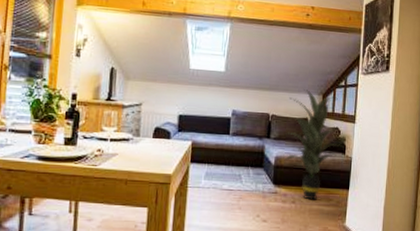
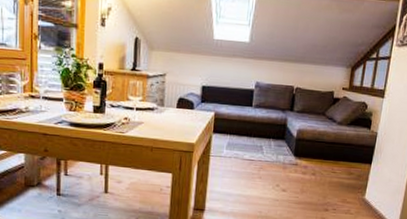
indoor plant: present [283,89,348,201] -> none [307,62,374,174]

